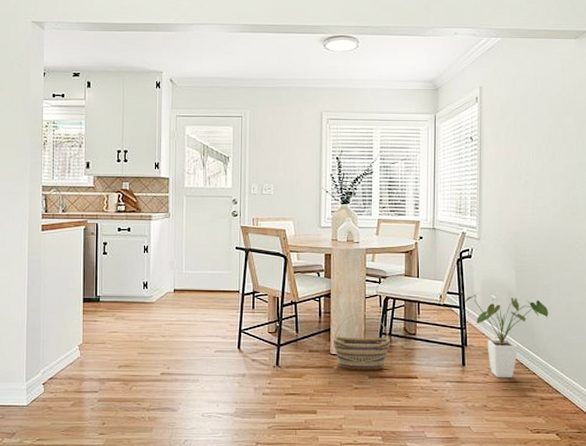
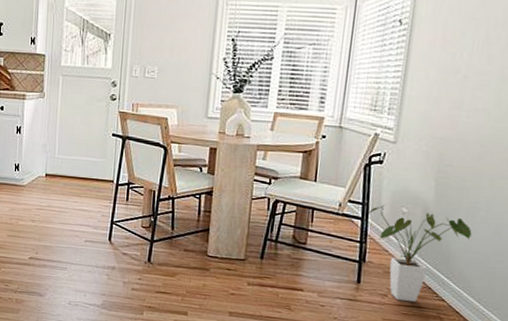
basket: present [333,312,390,370] -> none [210,213,276,278]

